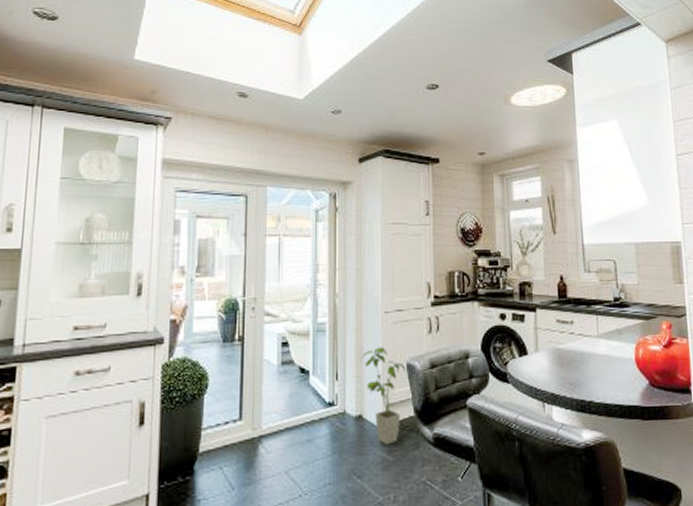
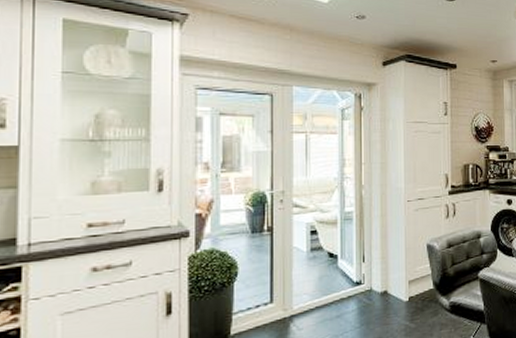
house plant: present [361,347,407,445] -> none [386,232,427,315]

